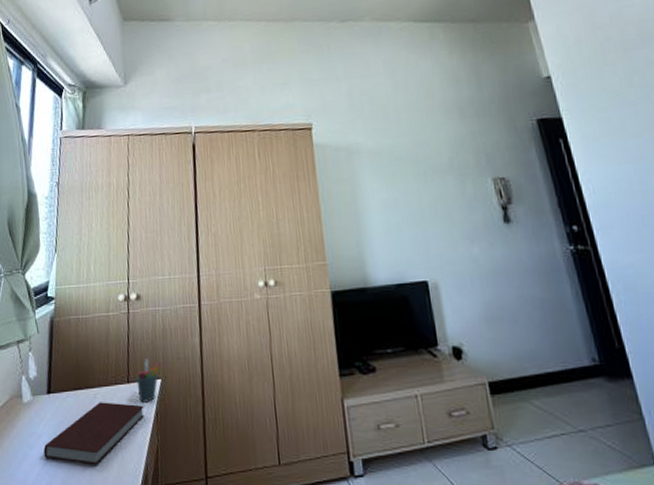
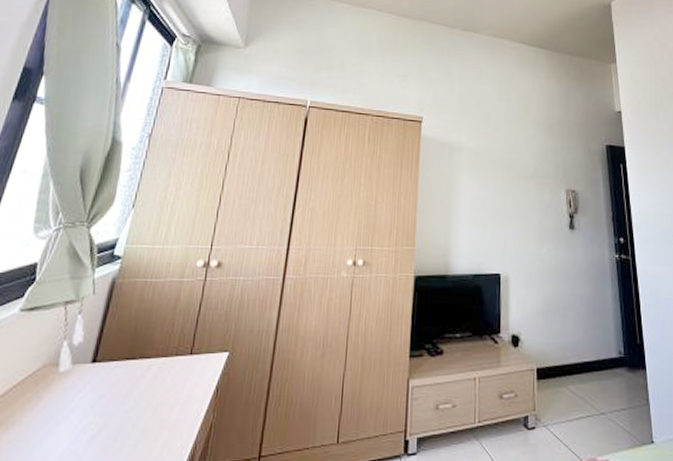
notebook: present [43,402,145,465] -> none [73,374,204,444]
pen holder: present [136,359,159,402] -> none [200,330,229,376]

